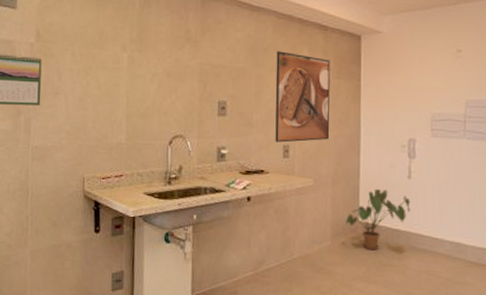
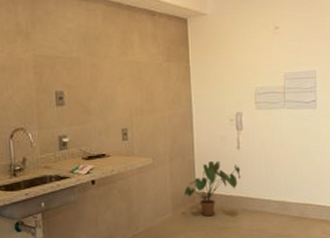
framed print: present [275,51,330,143] -> none [108,38,165,127]

